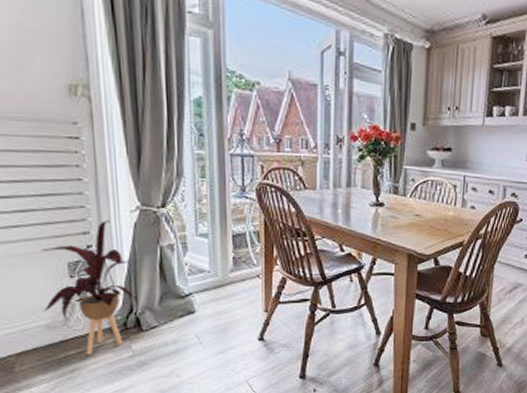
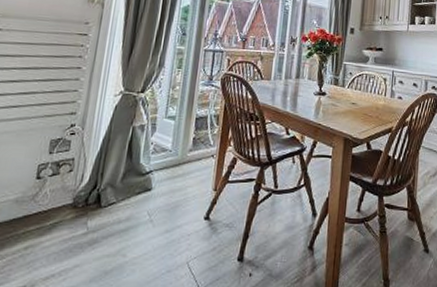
house plant: present [41,220,134,355] -> none [17,102,103,231]

